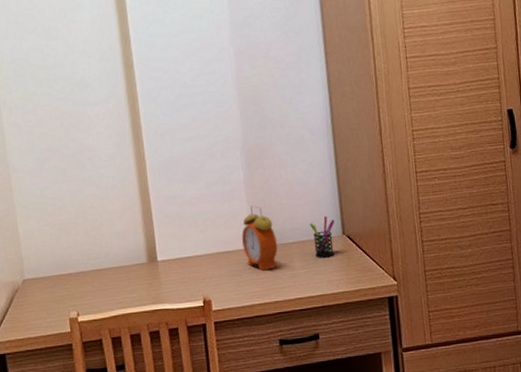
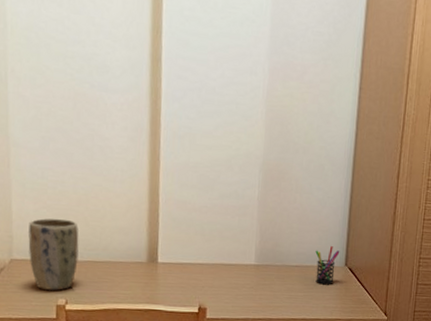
plant pot: none [35,232,84,305] -> present [28,218,79,291]
alarm clock: present [242,206,278,271] -> none [246,224,281,288]

